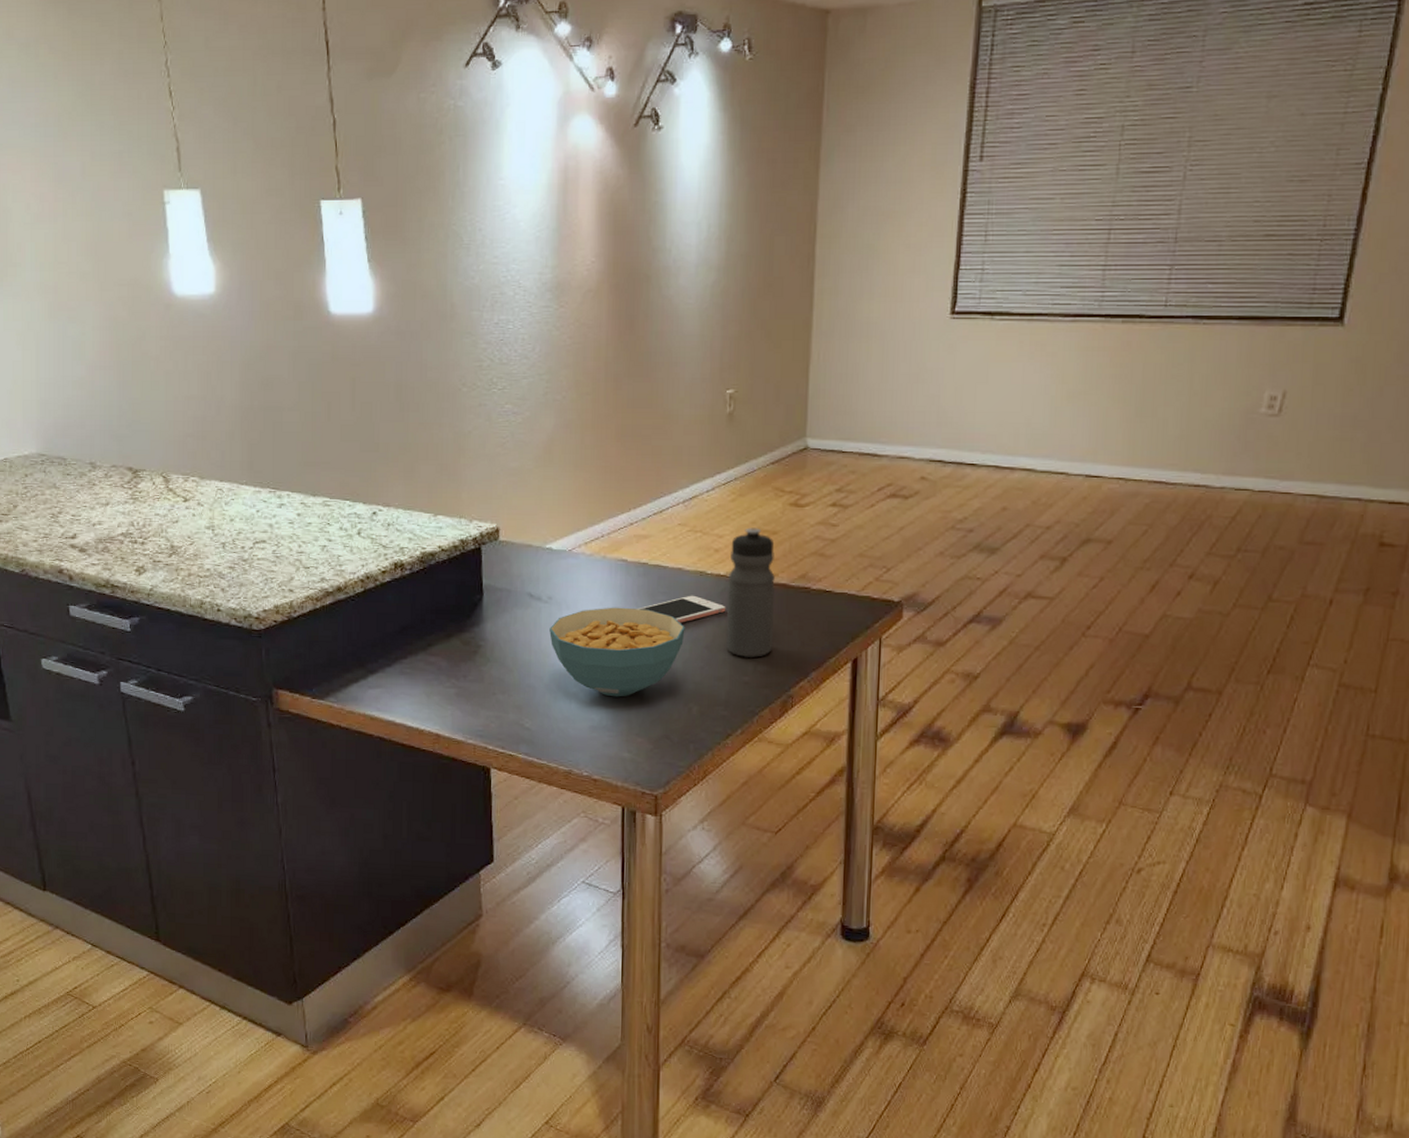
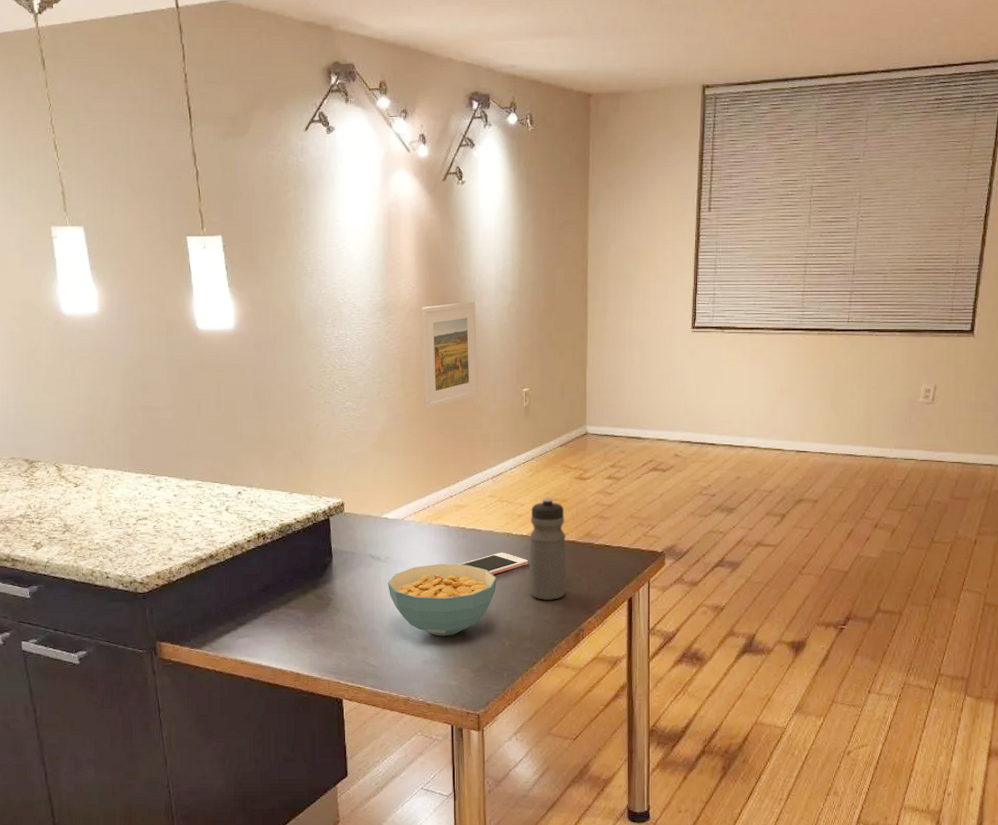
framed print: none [601,279,671,414] -> present [421,301,477,409]

